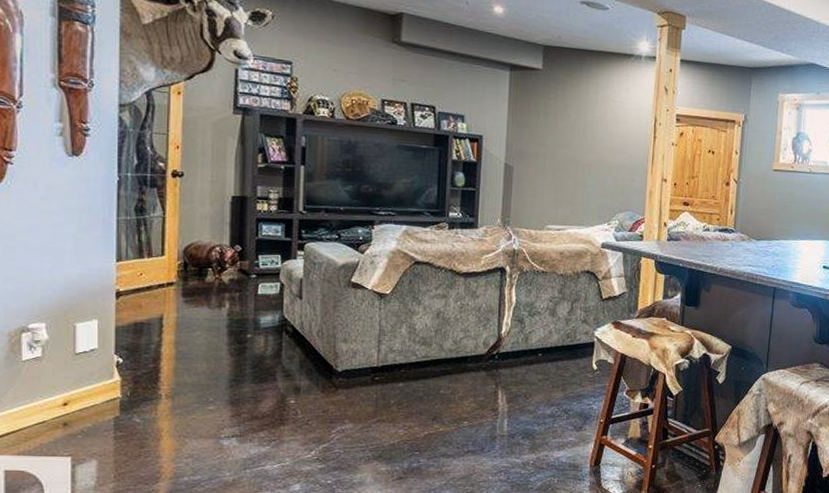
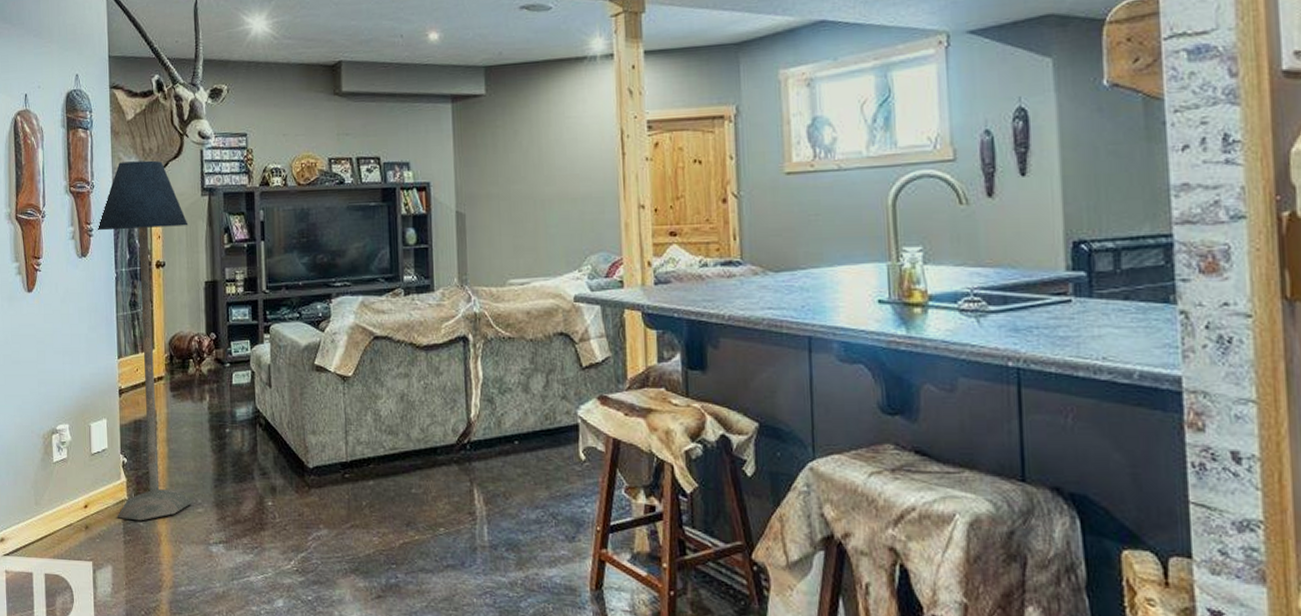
floor lamp: none [95,65,216,418] -> present [97,160,193,521]

